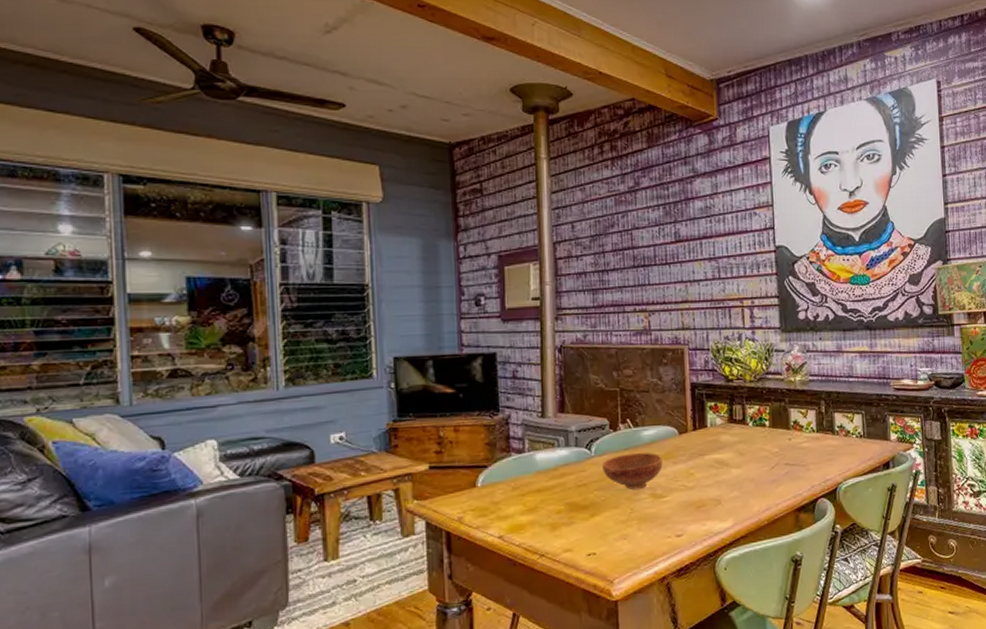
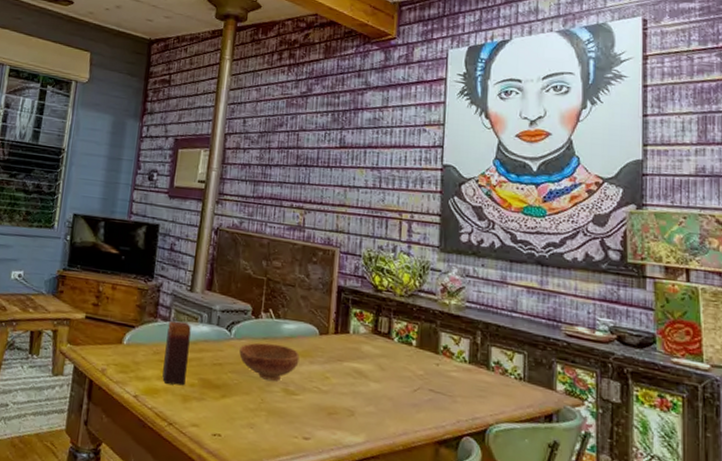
candle: none [524,450,551,517] -> present [162,320,191,386]

